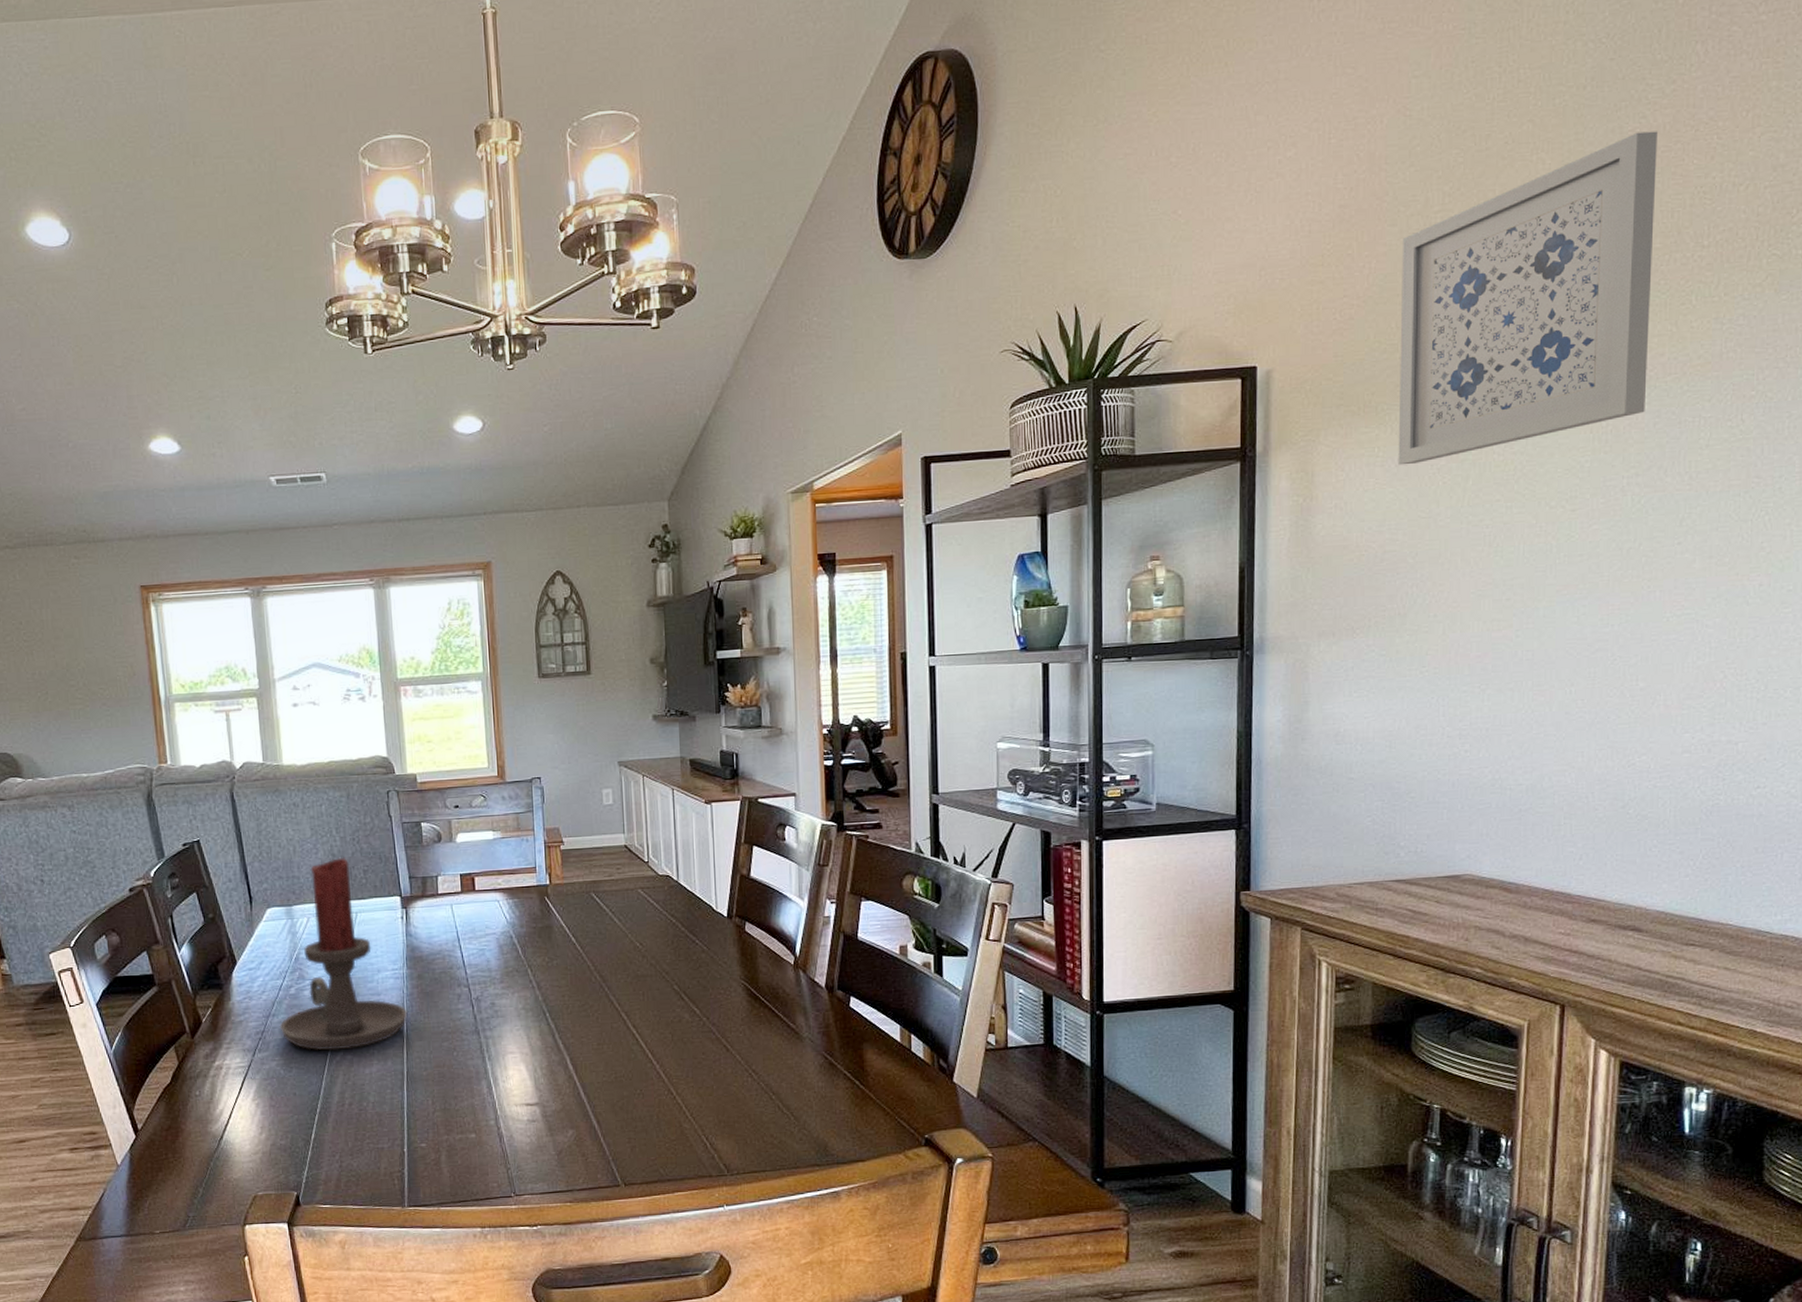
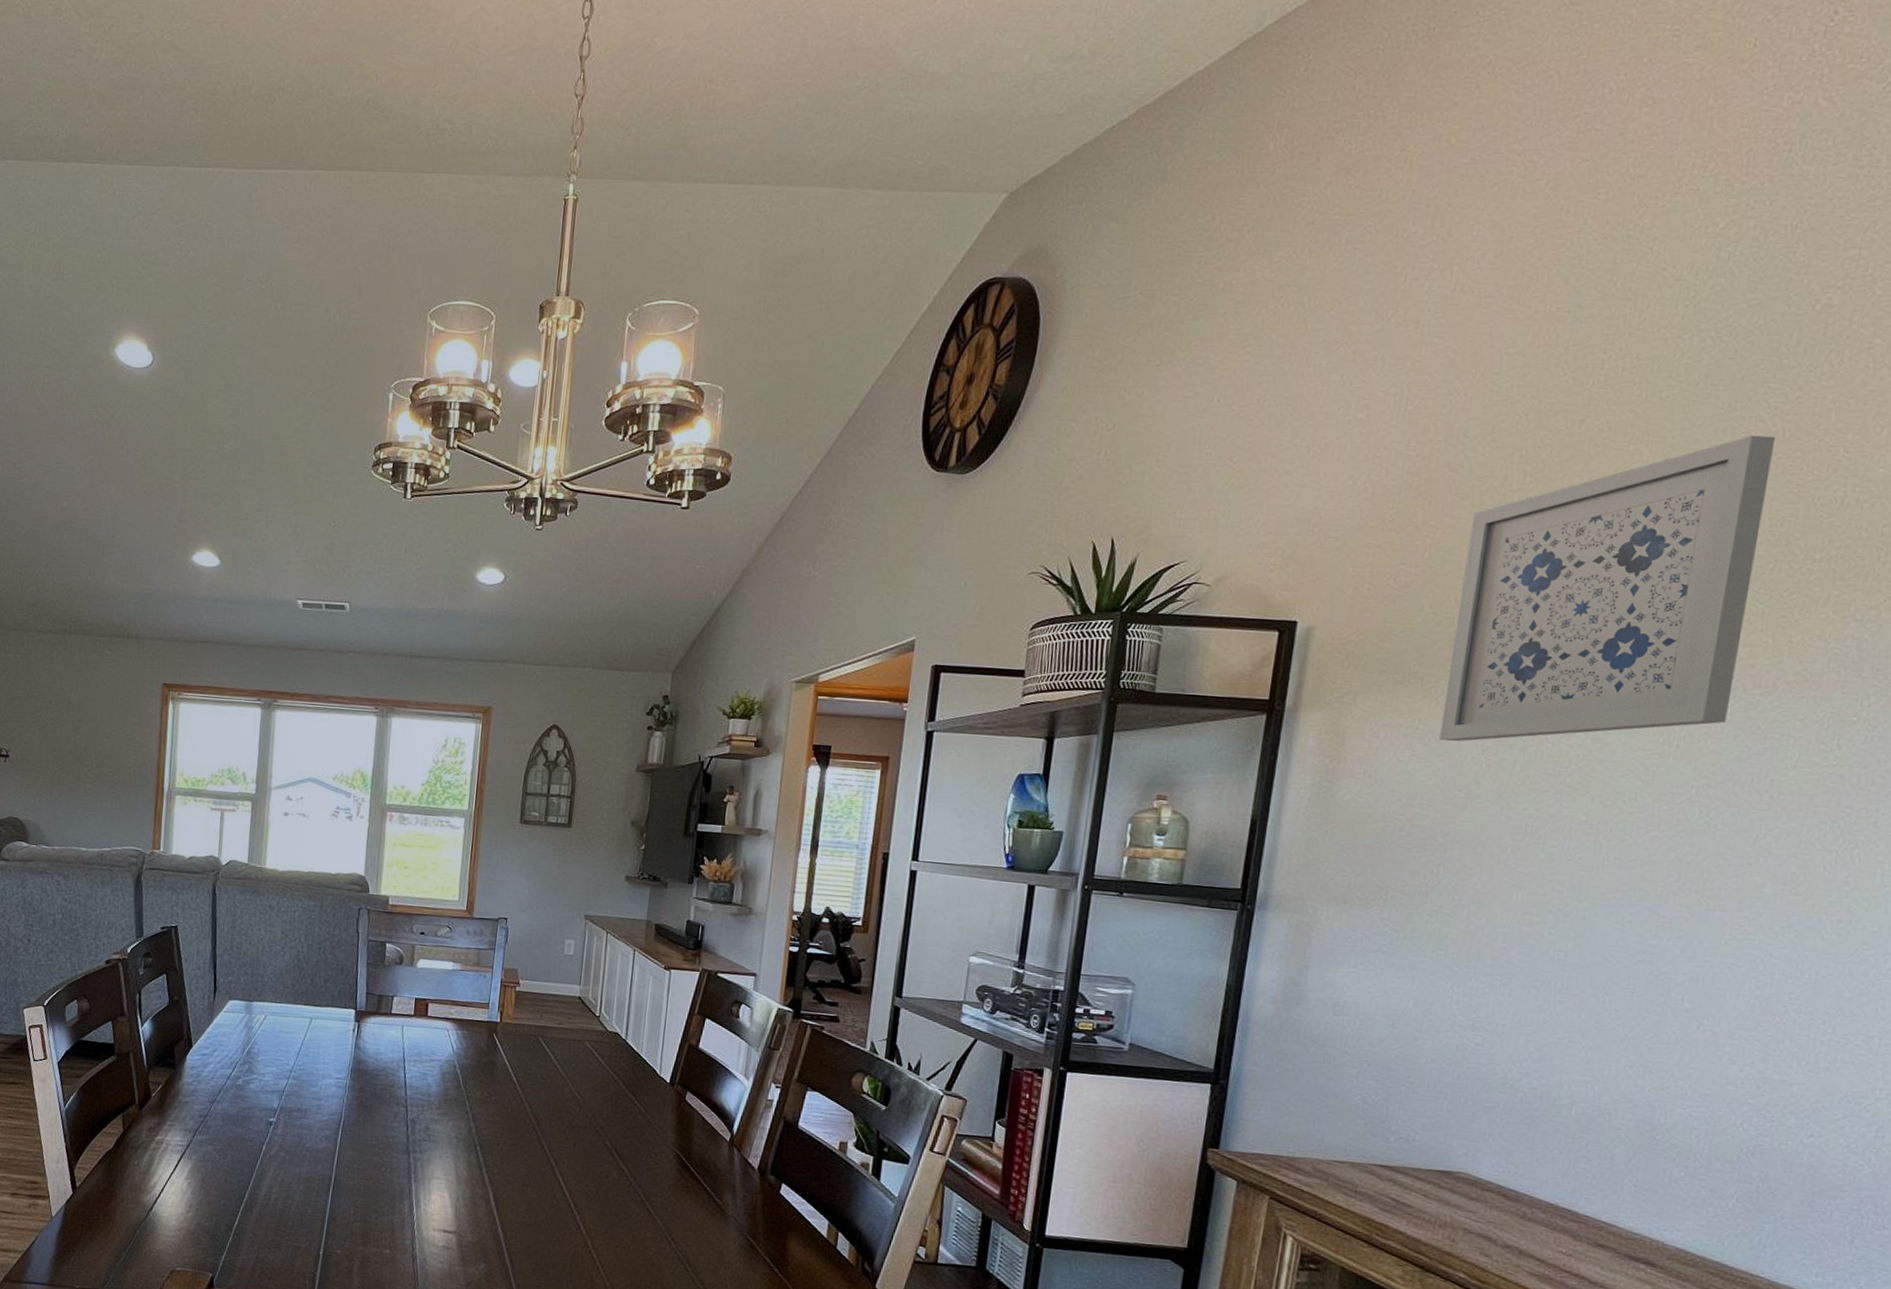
candle holder: present [279,858,408,1051] -> none [222,963,345,1147]

